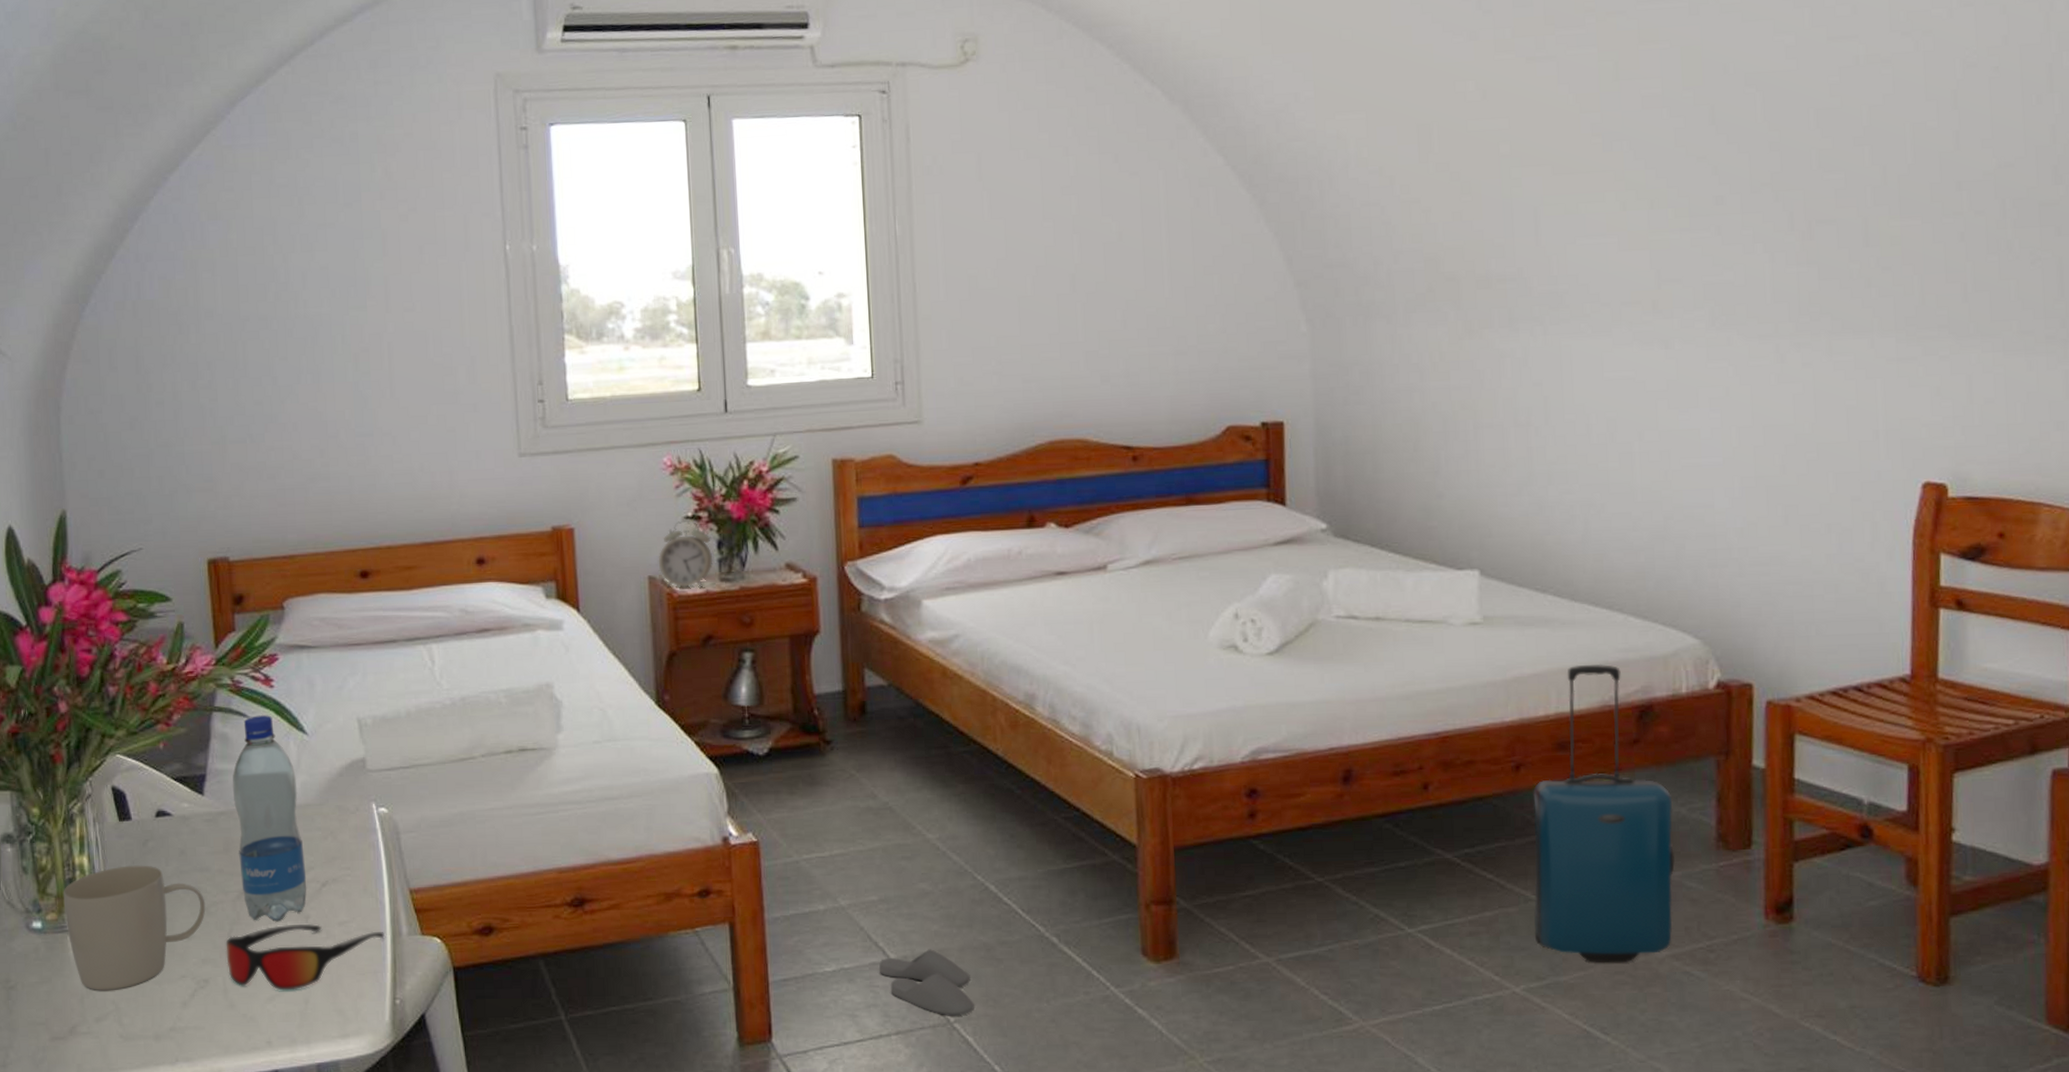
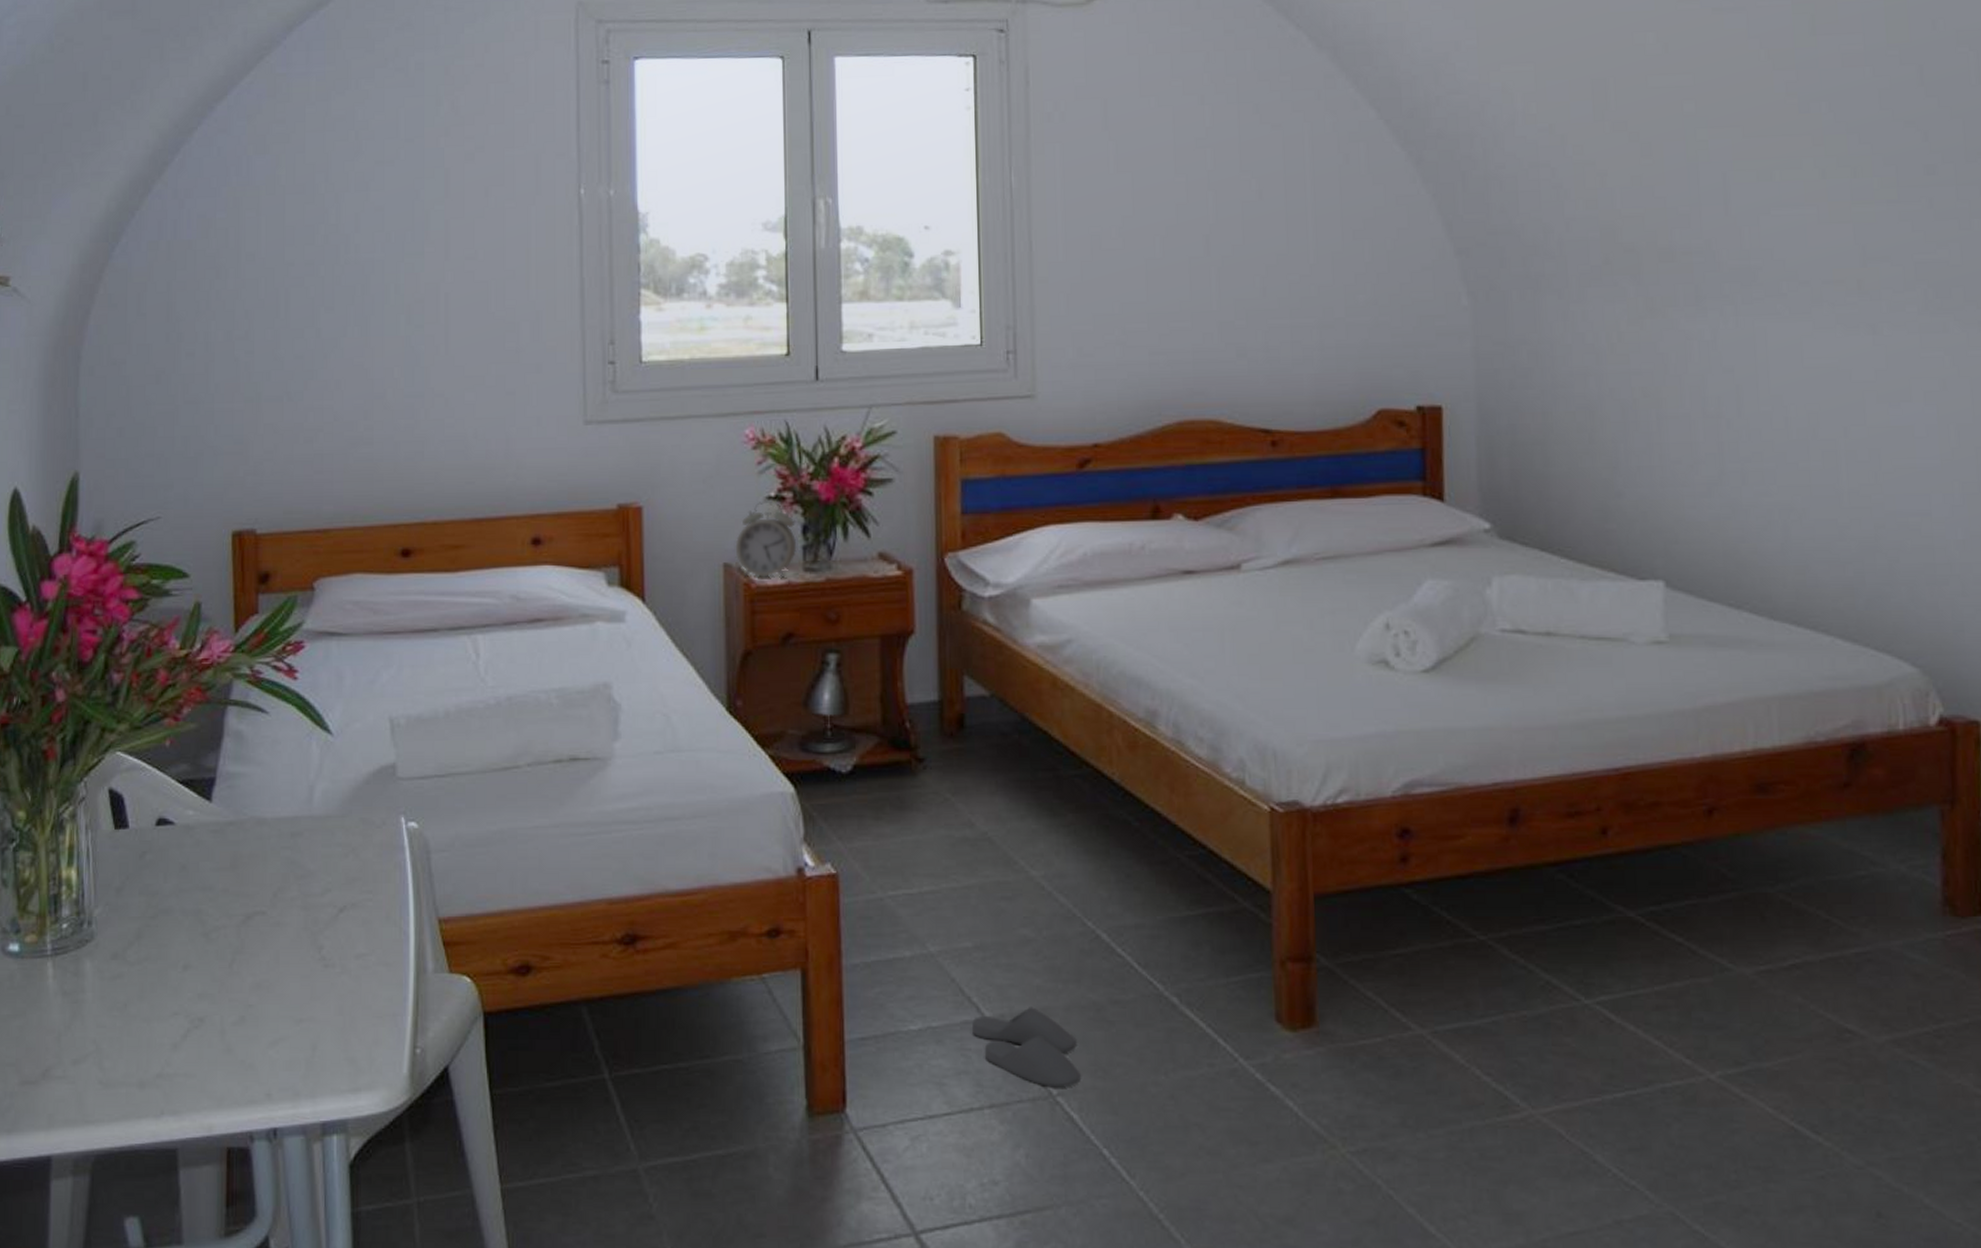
mug: present [63,865,206,991] -> none [45,881,206,1028]
sunglasses: present [225,924,386,991] -> none [226,955,408,1034]
bottle: present [232,715,307,922] -> none [244,711,322,952]
suitcase: present [1533,663,1675,964] -> none [1728,693,1894,1048]

